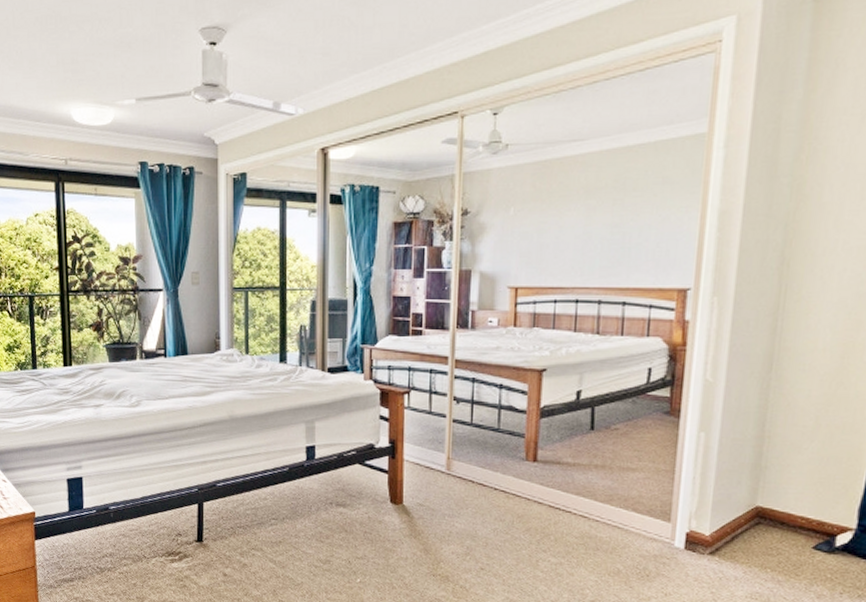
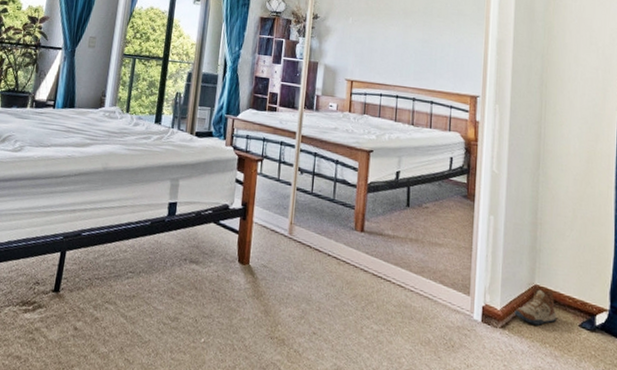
shoe: none [727,510,784,550] -> present [514,289,557,326]

